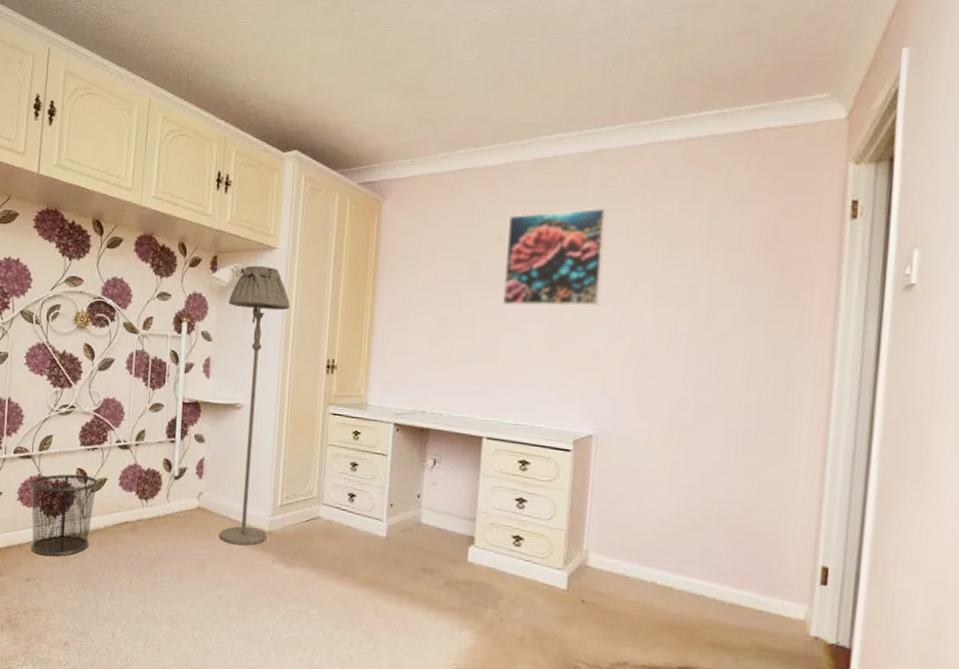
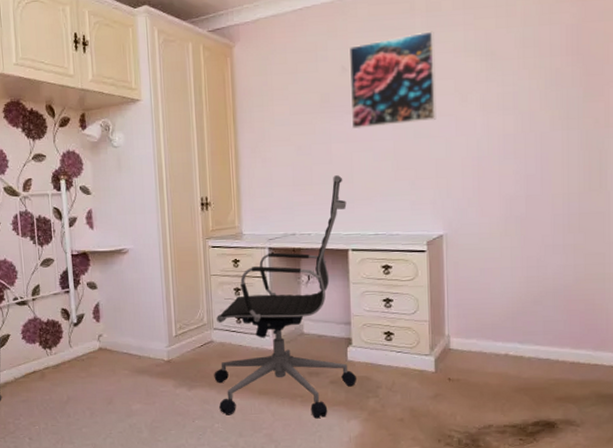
floor lamp: present [219,265,291,546] -> none [101,118,167,377]
office chair: none [316,353,487,623] -> present [214,175,357,419]

